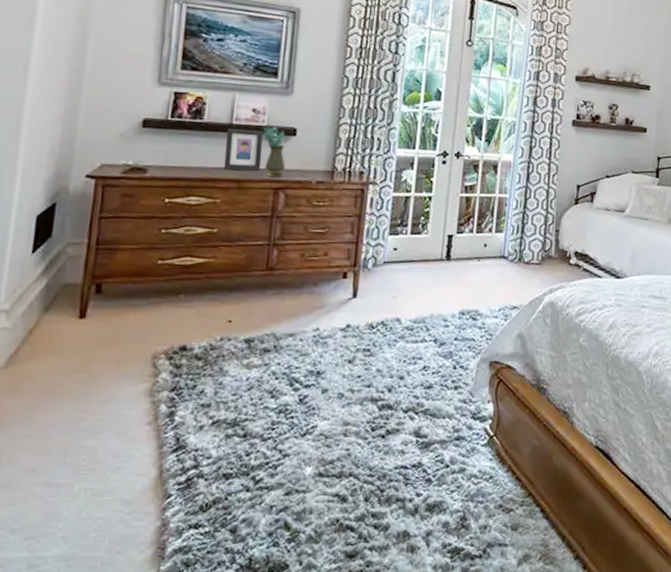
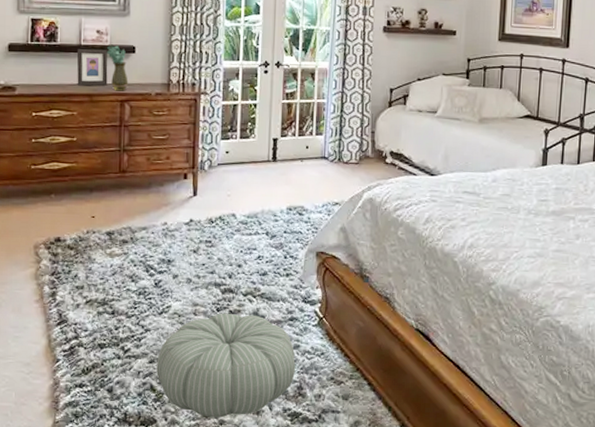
pouf: none [293,433,460,559] -> present [156,313,295,418]

